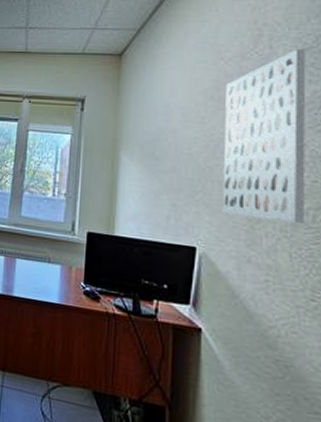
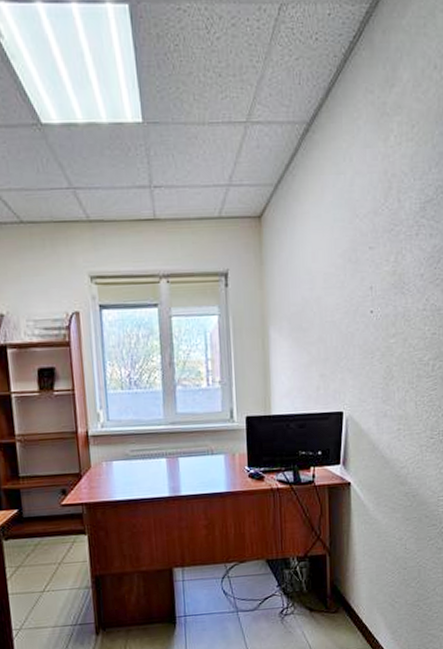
wall art: present [222,49,306,225] -> none [361,201,428,377]

